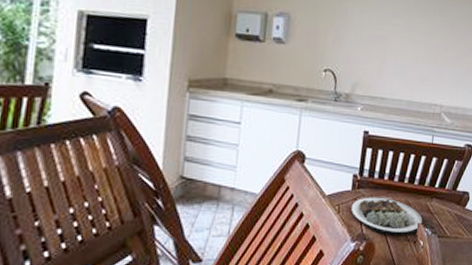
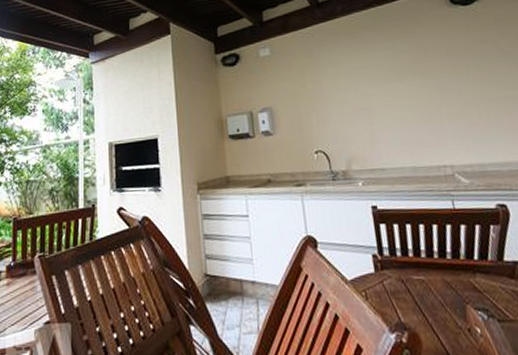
plate: present [351,197,422,235] -> none [380,277,471,322]

